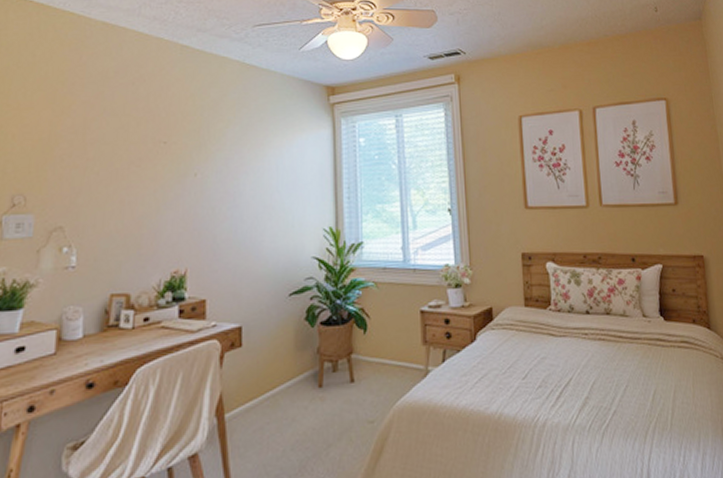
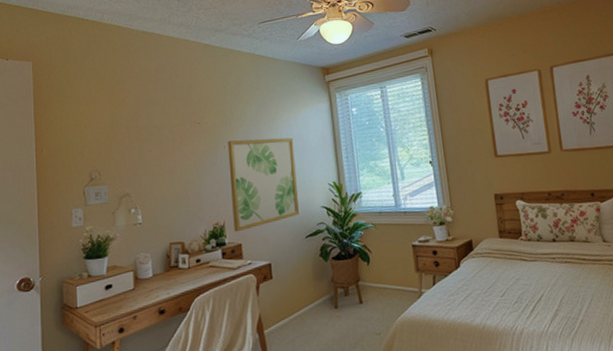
wall art: none [197,166,285,284] -> present [227,137,300,232]

